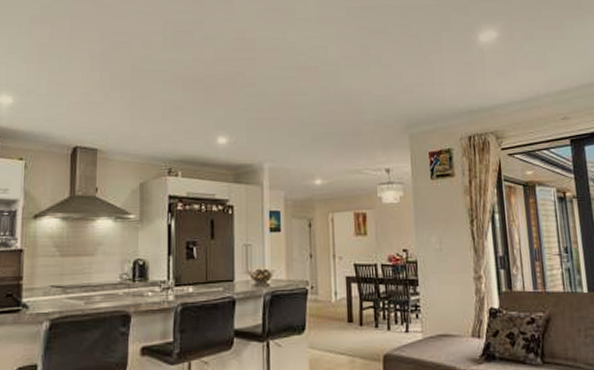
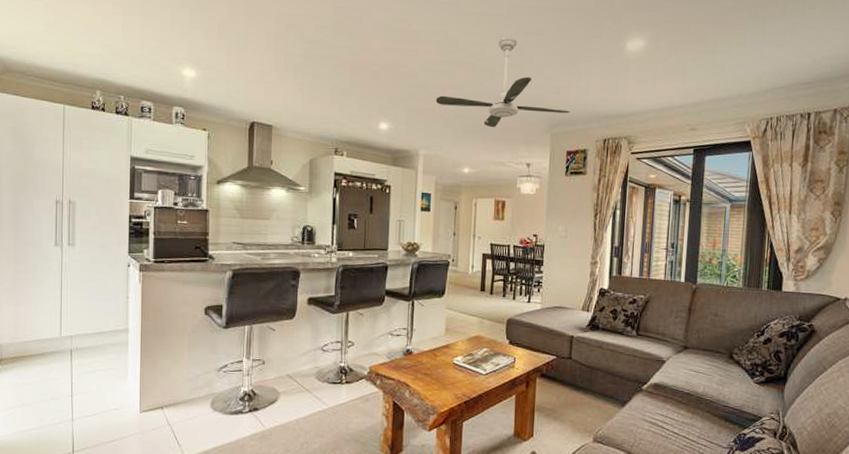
ceiling fan: none [278,38,427,134] -> present [435,36,570,128]

